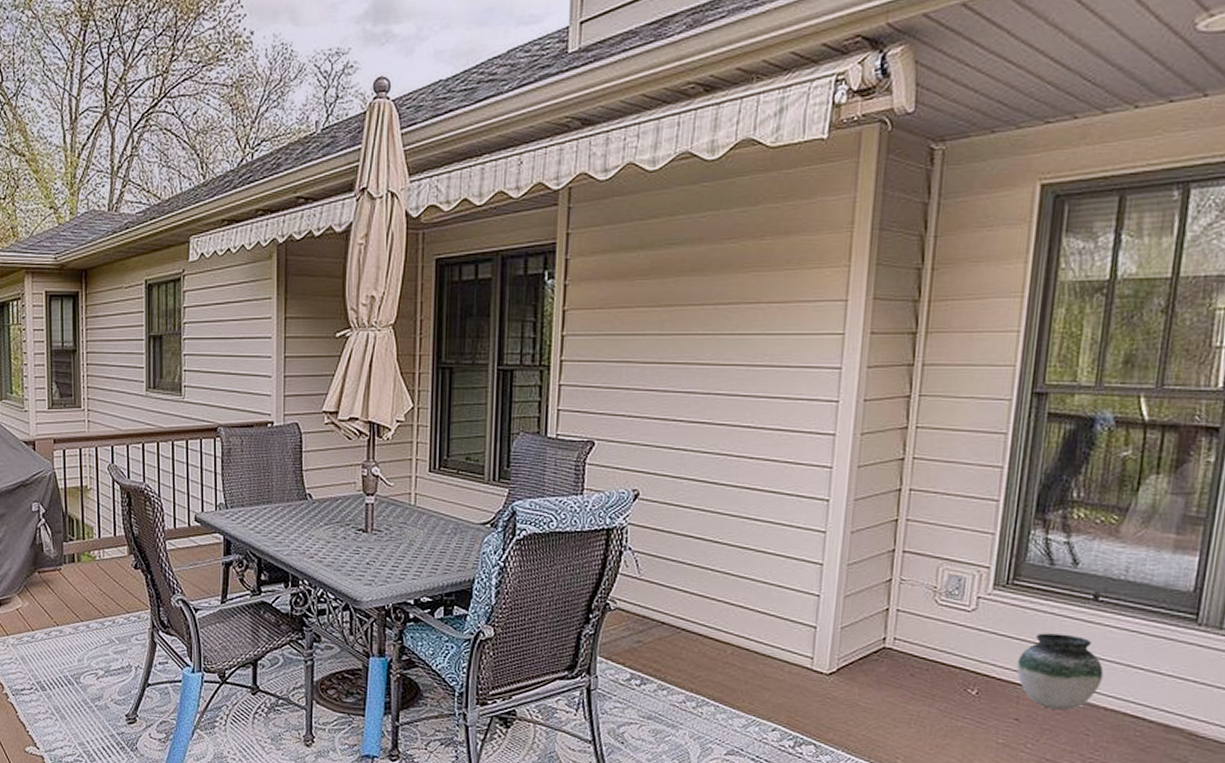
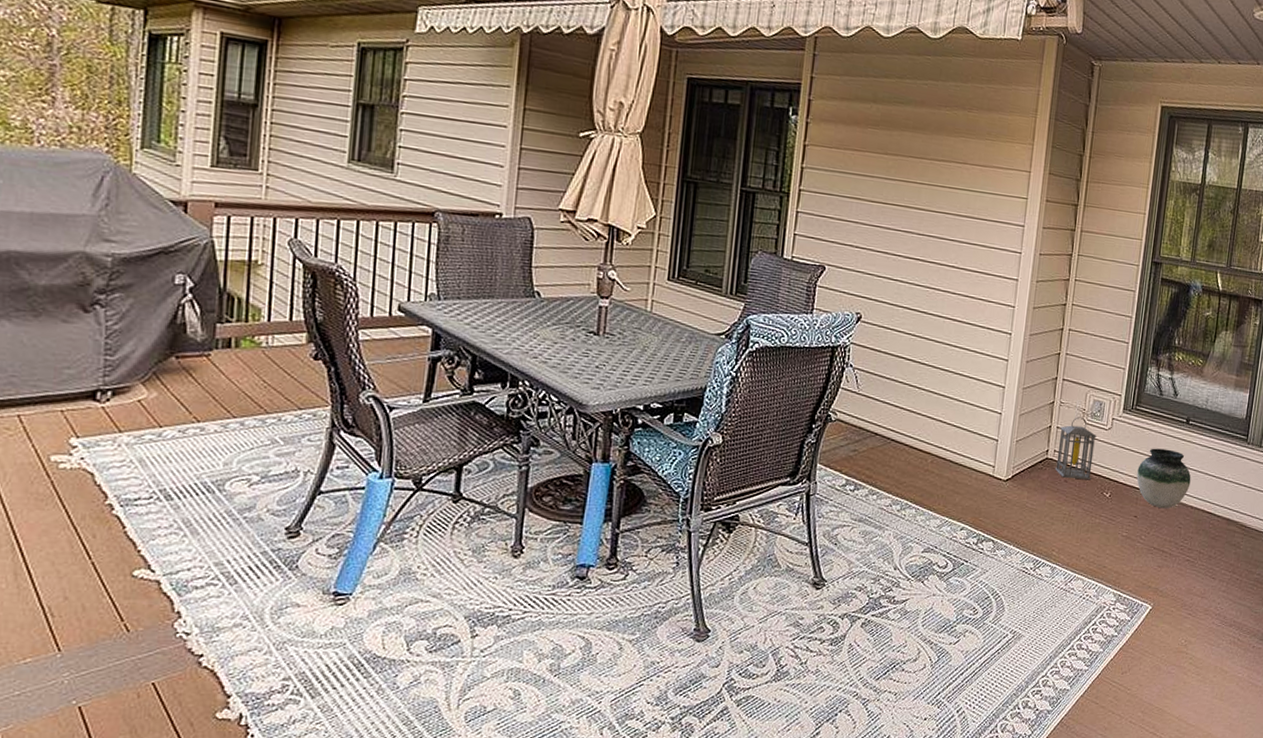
lantern: none [897,596,955,673] -> present [1055,416,1097,479]

